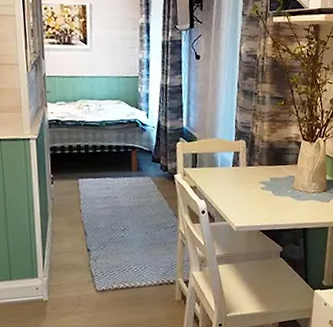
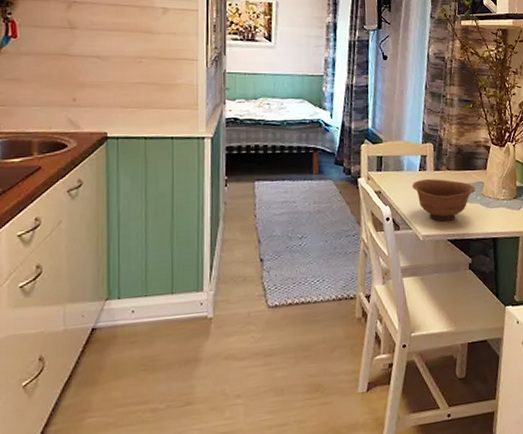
bowl: none [226,173,287,214] -> present [412,178,476,221]

